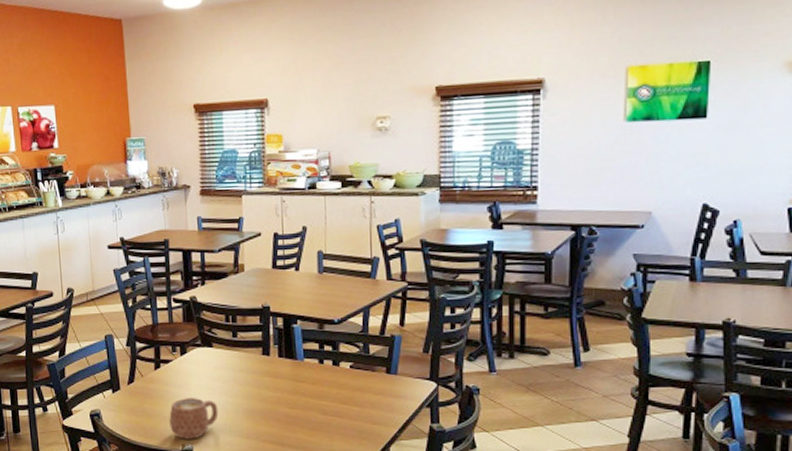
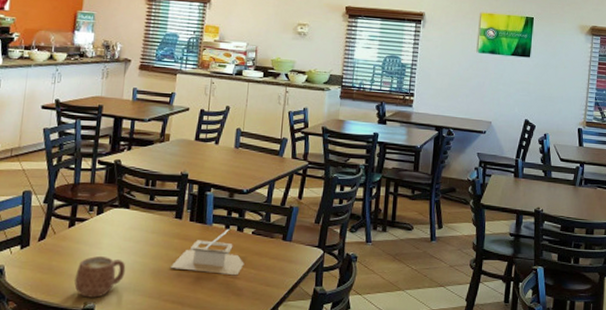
napkin holder: none [263,364,345,414] -> present [169,229,244,276]

